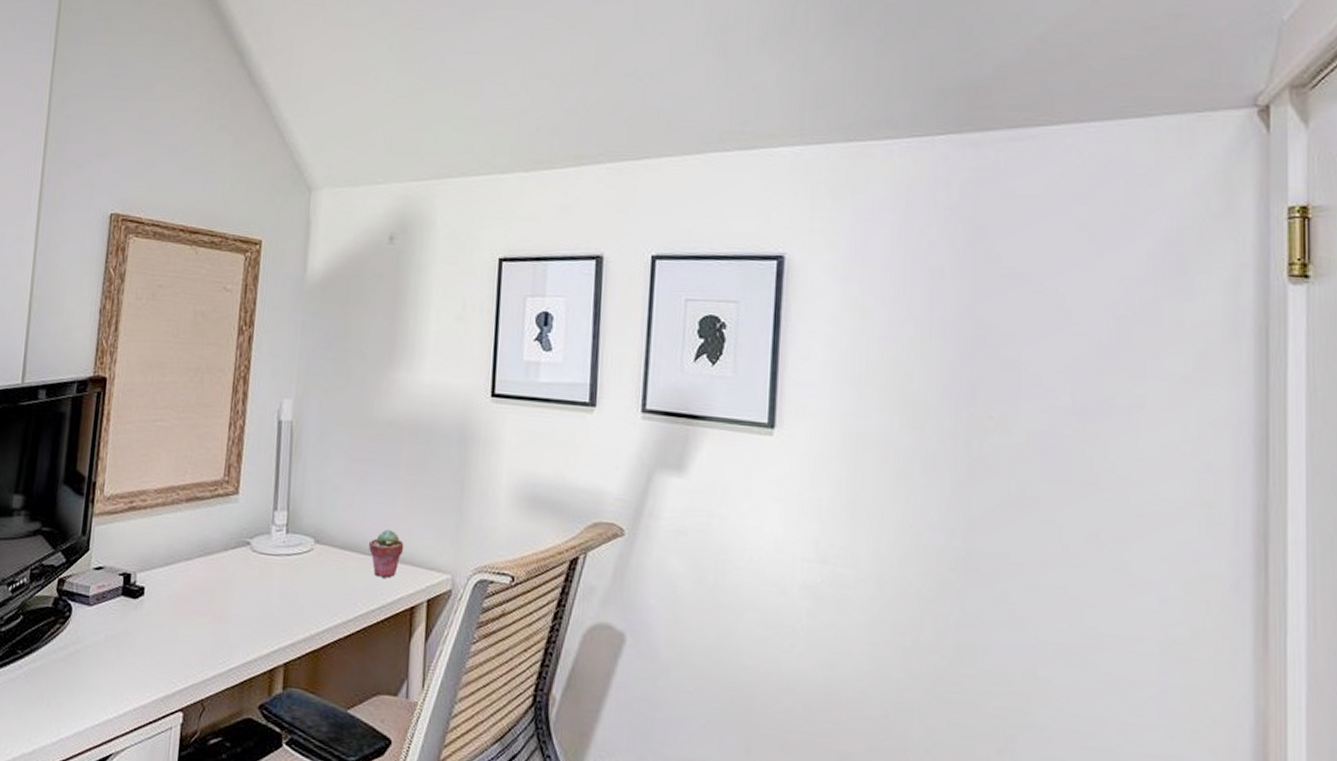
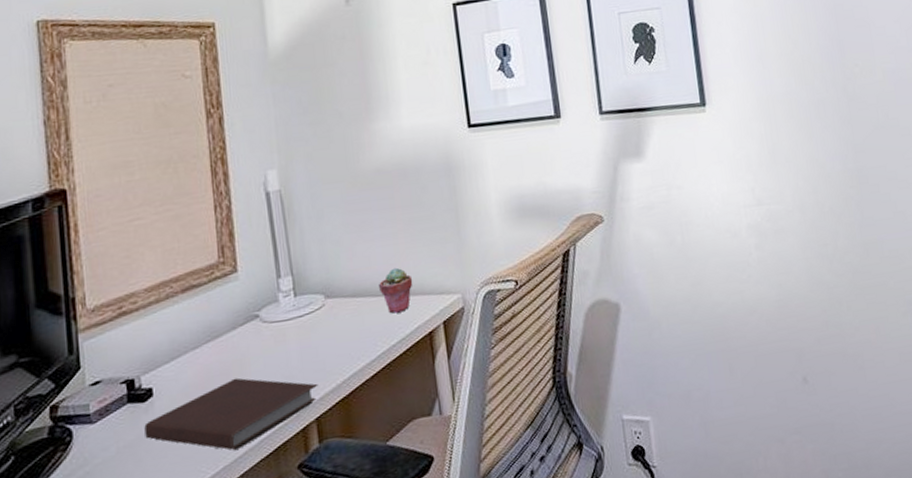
notebook: none [130,599,293,671] -> present [144,378,318,450]

